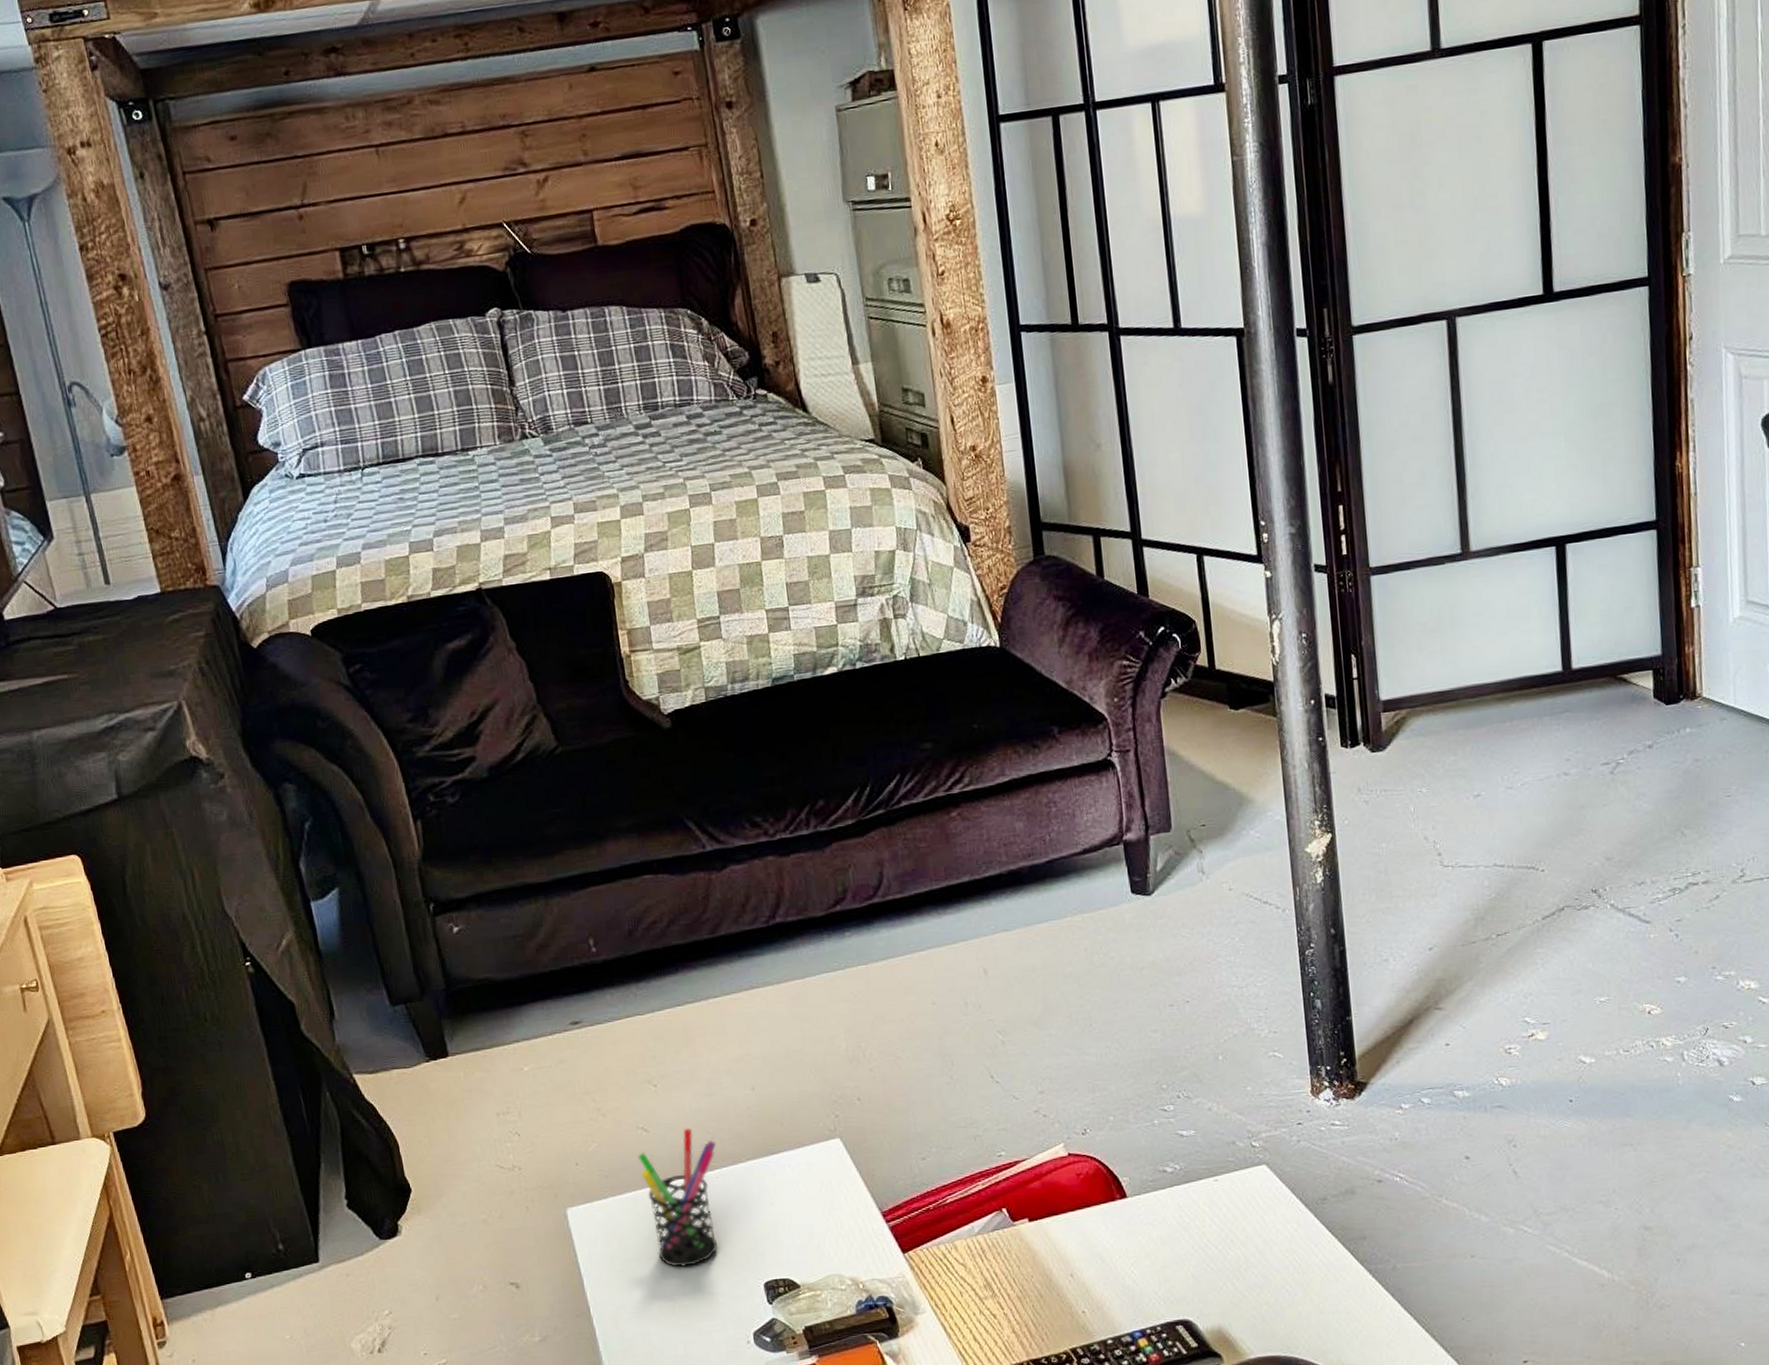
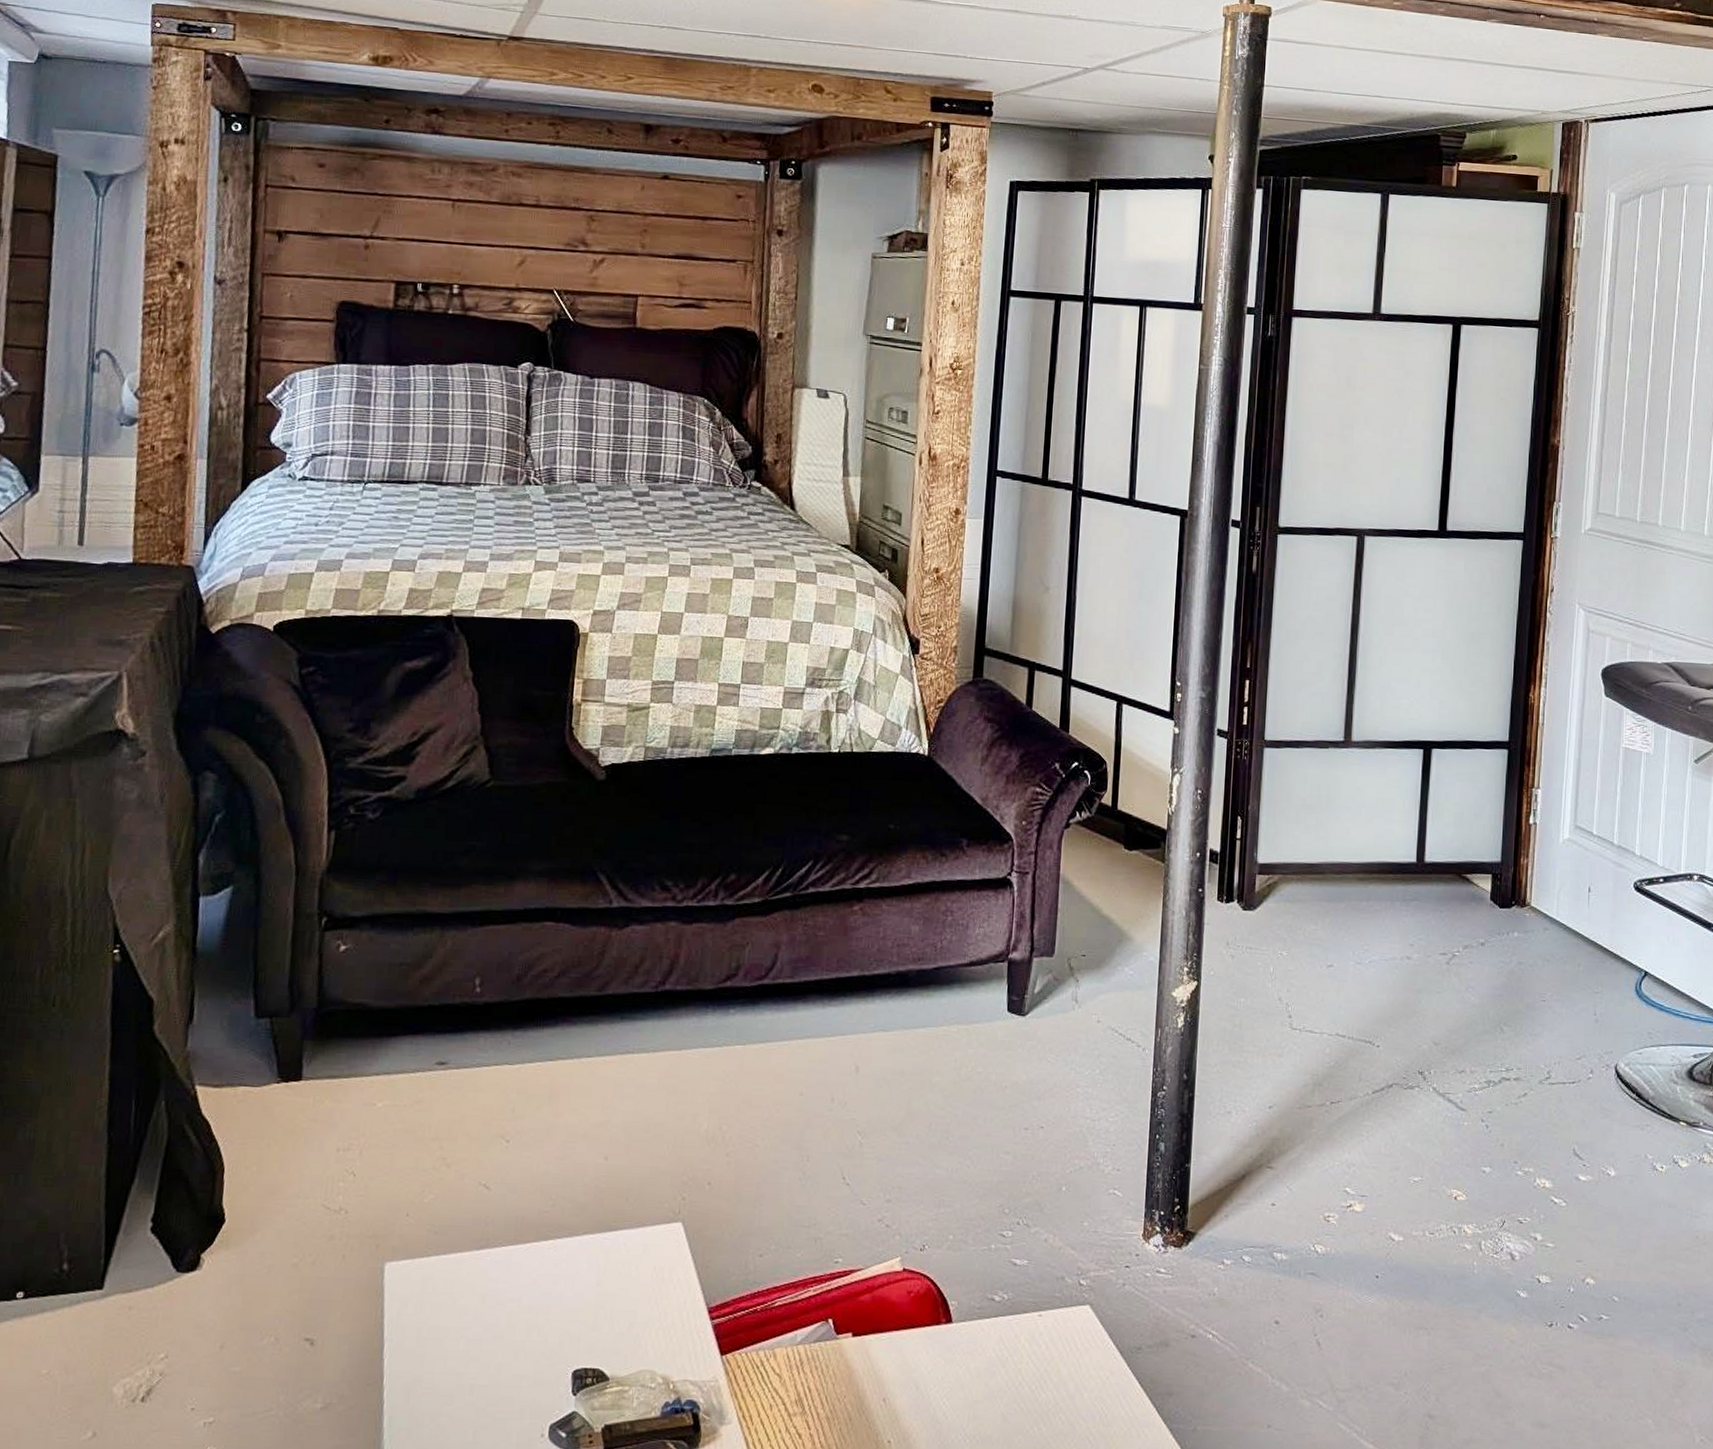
pen holder: present [637,1128,718,1267] -> none [470,1192,556,1343]

